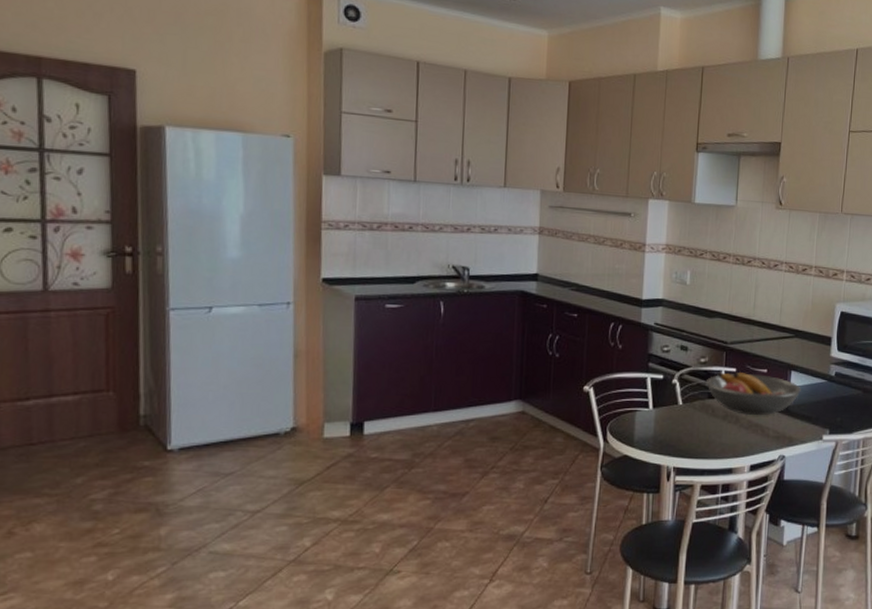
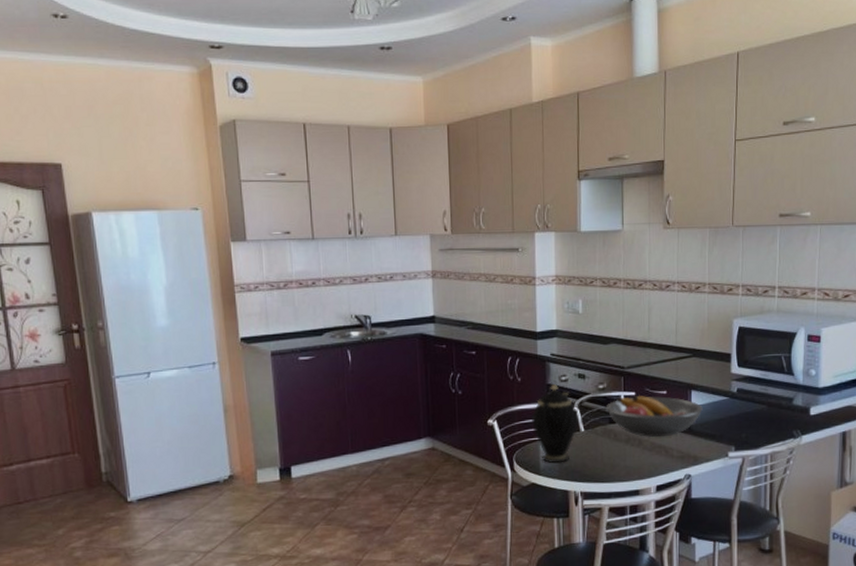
teapot: none [628,354,678,436] -> present [531,384,580,463]

